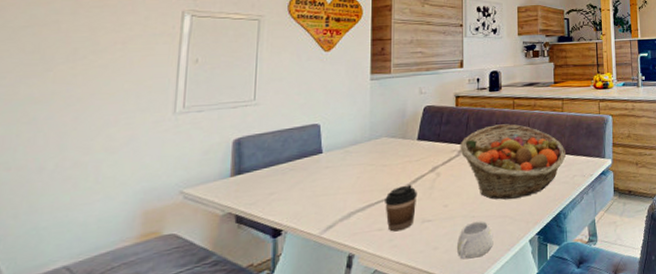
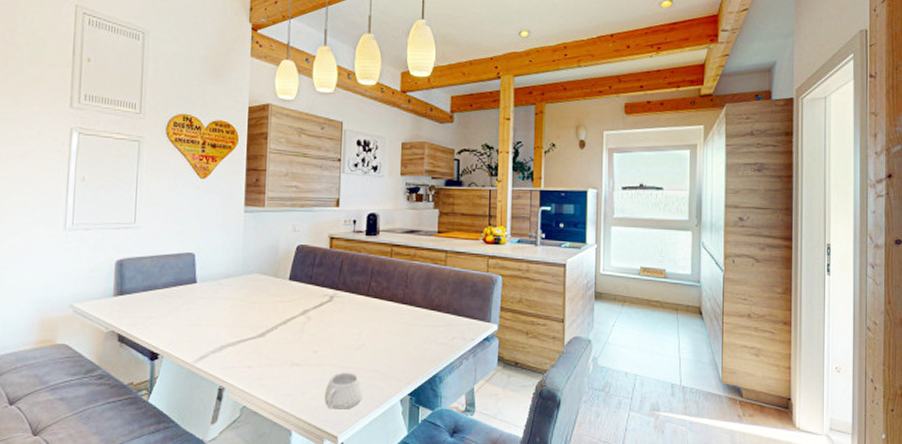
coffee cup: present [385,184,418,232] -> none [255,325,287,371]
fruit basket: present [460,124,566,200] -> none [332,272,446,354]

